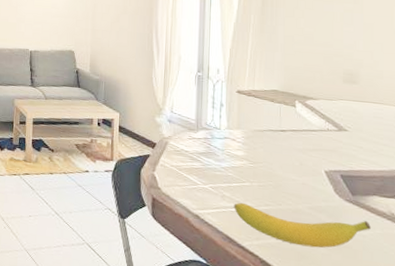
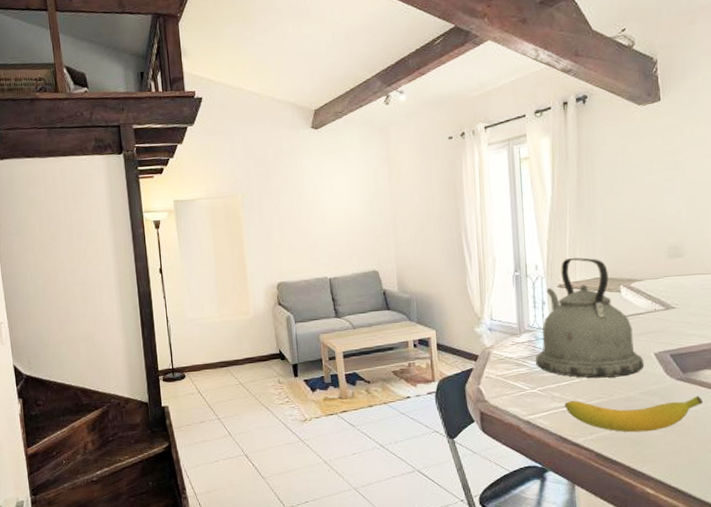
kettle: none [210,68,315,188] -> present [536,257,645,378]

